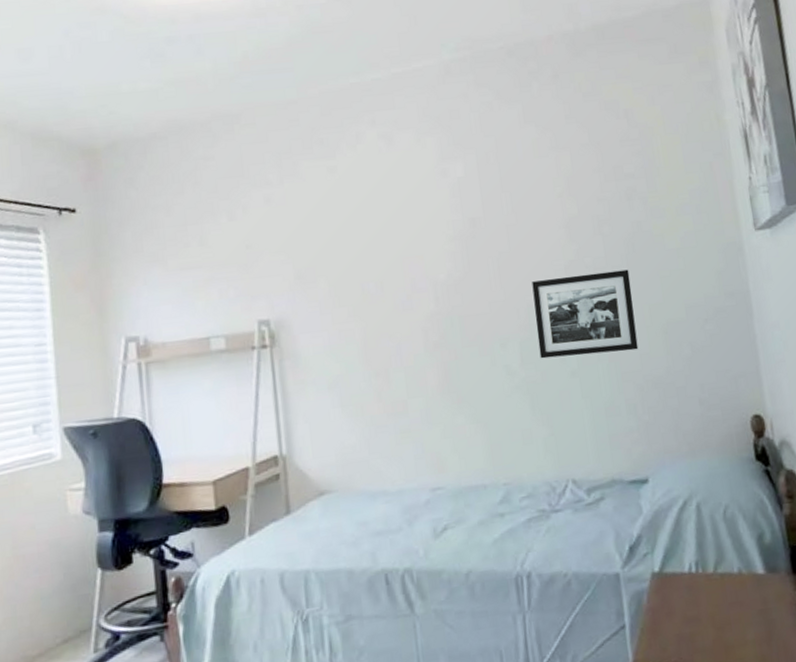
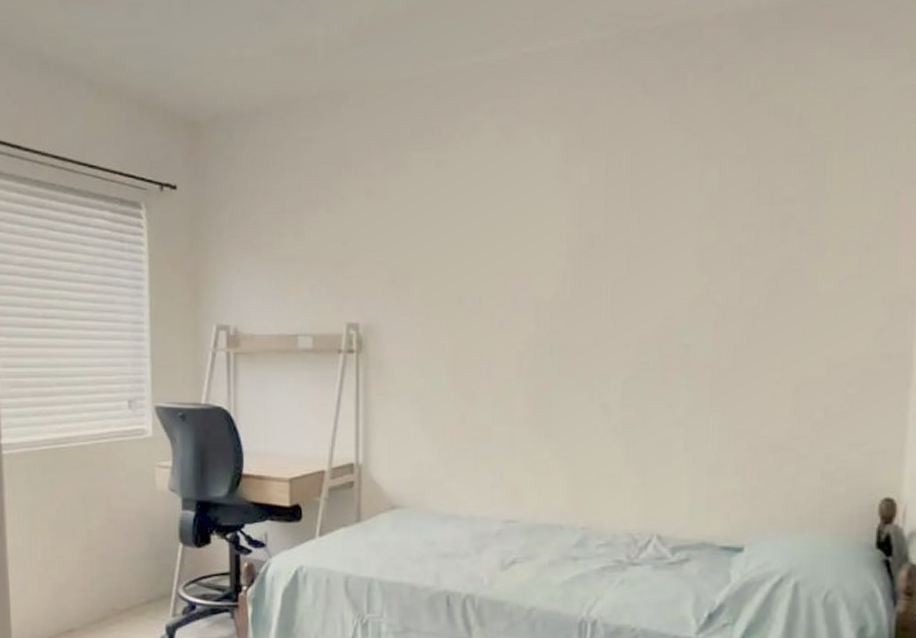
picture frame: present [532,269,639,359] -> none [644,312,766,406]

